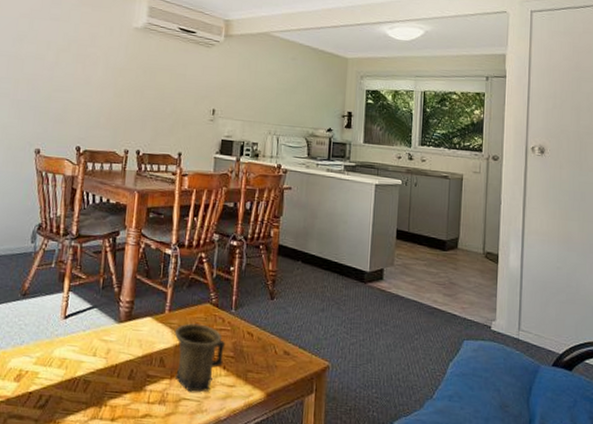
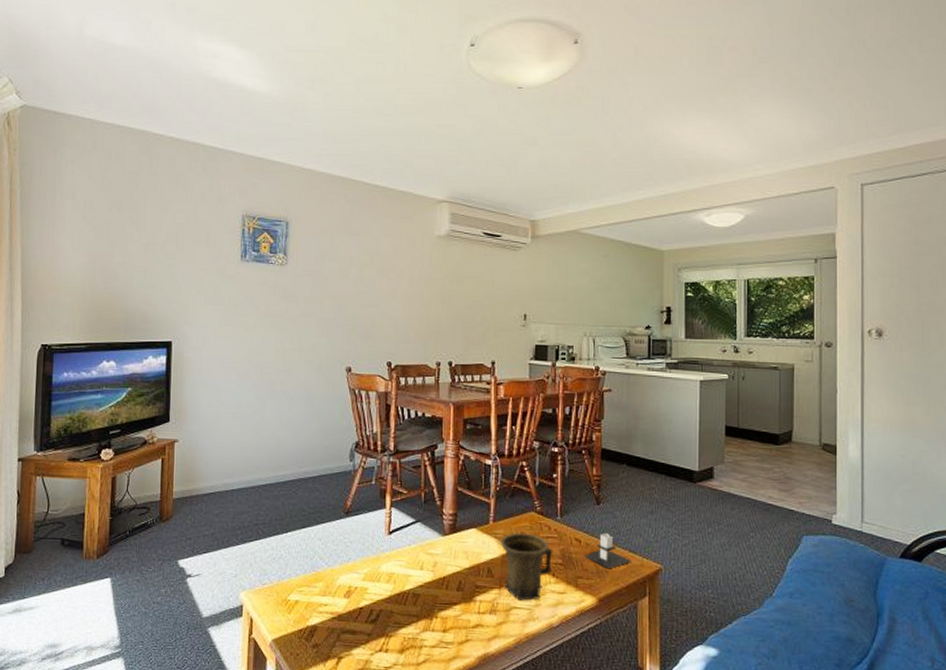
candle: none [255,328,301,364] -> present [584,532,631,569]

